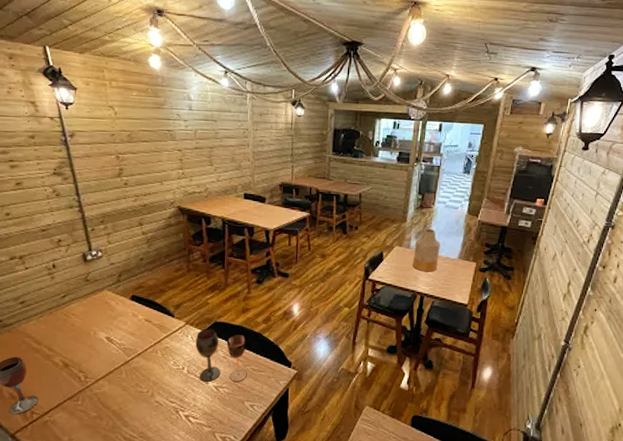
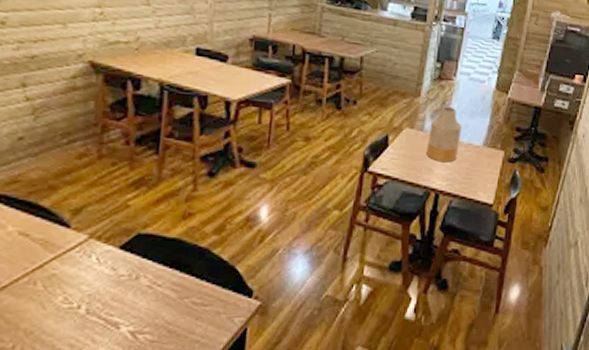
wine glass: present [195,328,221,382] -> none [102,244,143,326]
wineglass: present [226,335,247,383] -> none [154,252,186,324]

